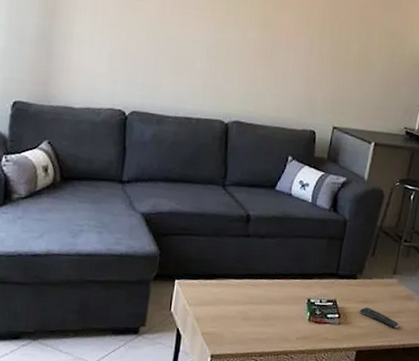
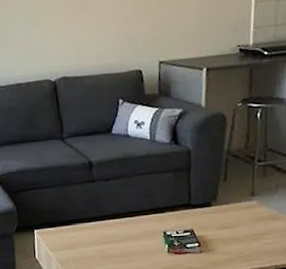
remote control: present [360,307,399,329] -> none [221,233,268,251]

